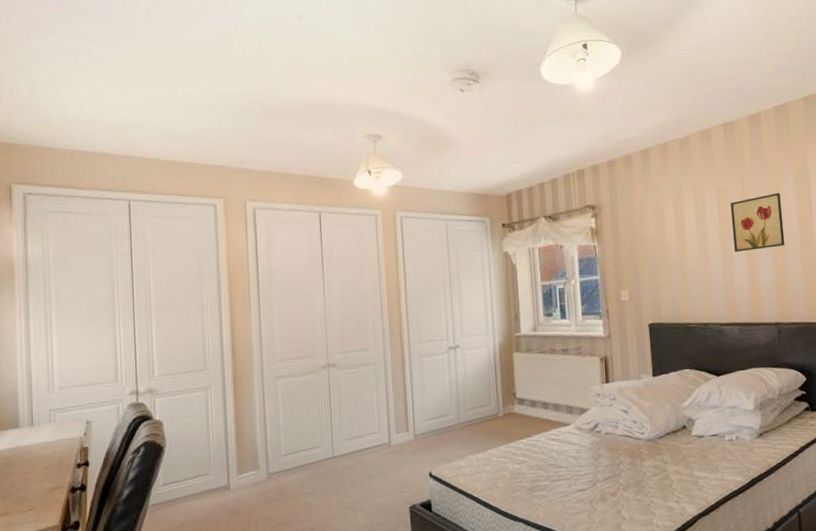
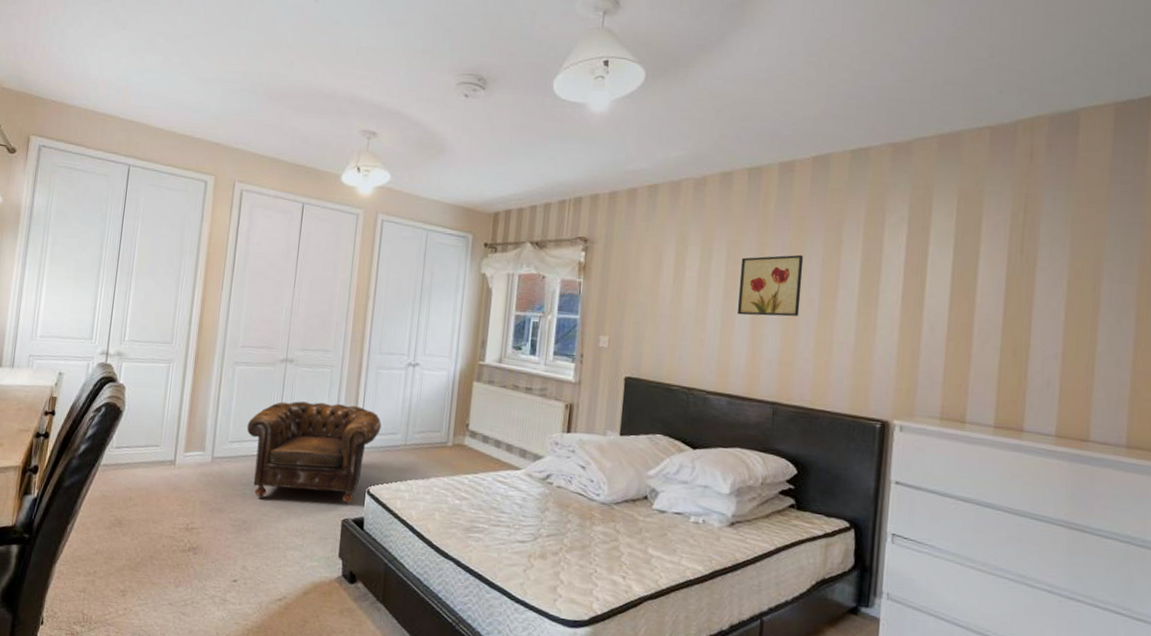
armchair: none [298,396,433,504] -> present [246,401,382,504]

